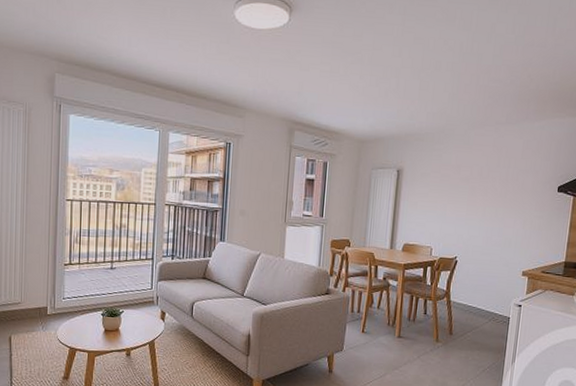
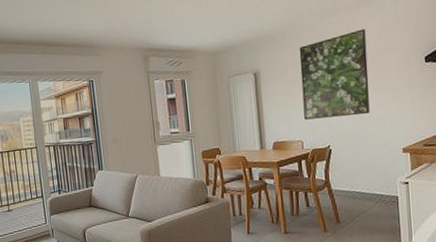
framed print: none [438,147,510,232] -> present [299,28,370,120]

